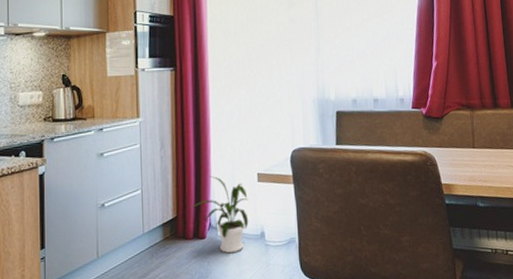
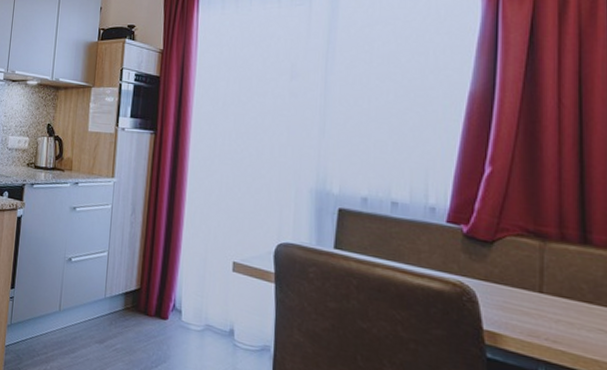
house plant: present [190,176,249,254] -> none [155,253,219,345]

